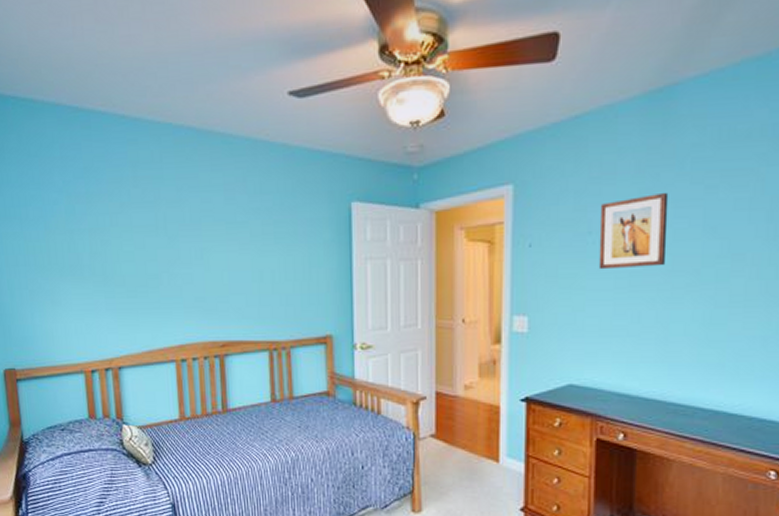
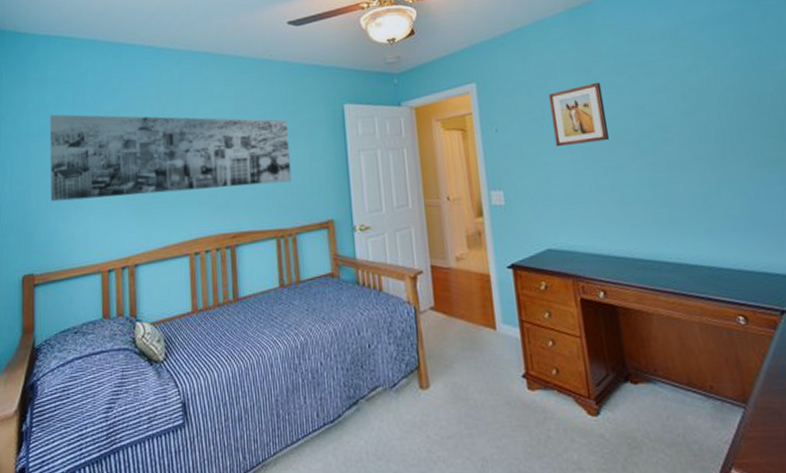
wall art: none [16,194,288,294] -> present [50,114,292,202]

